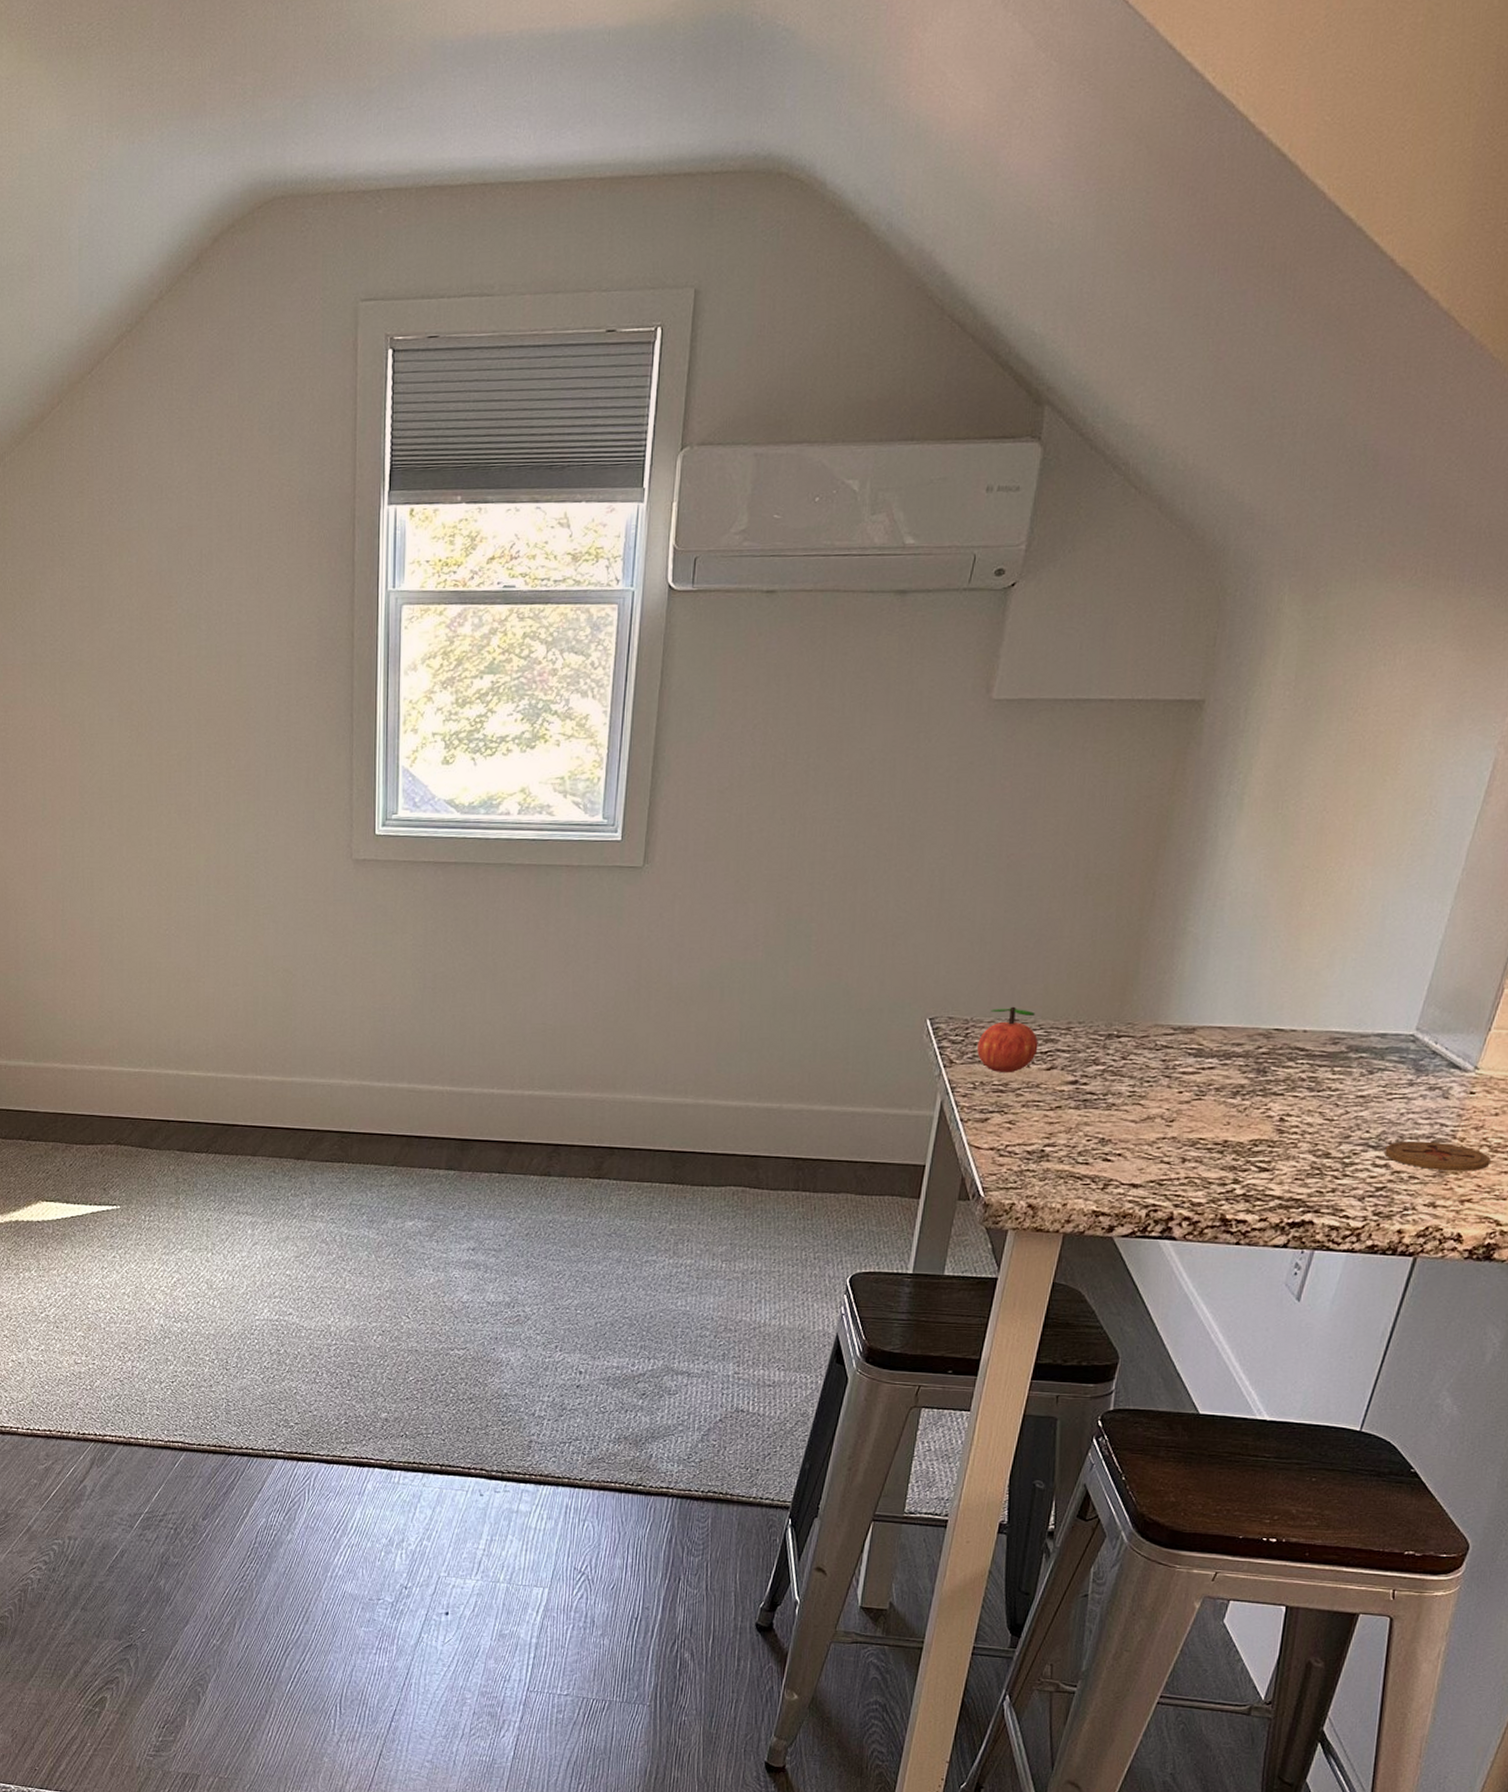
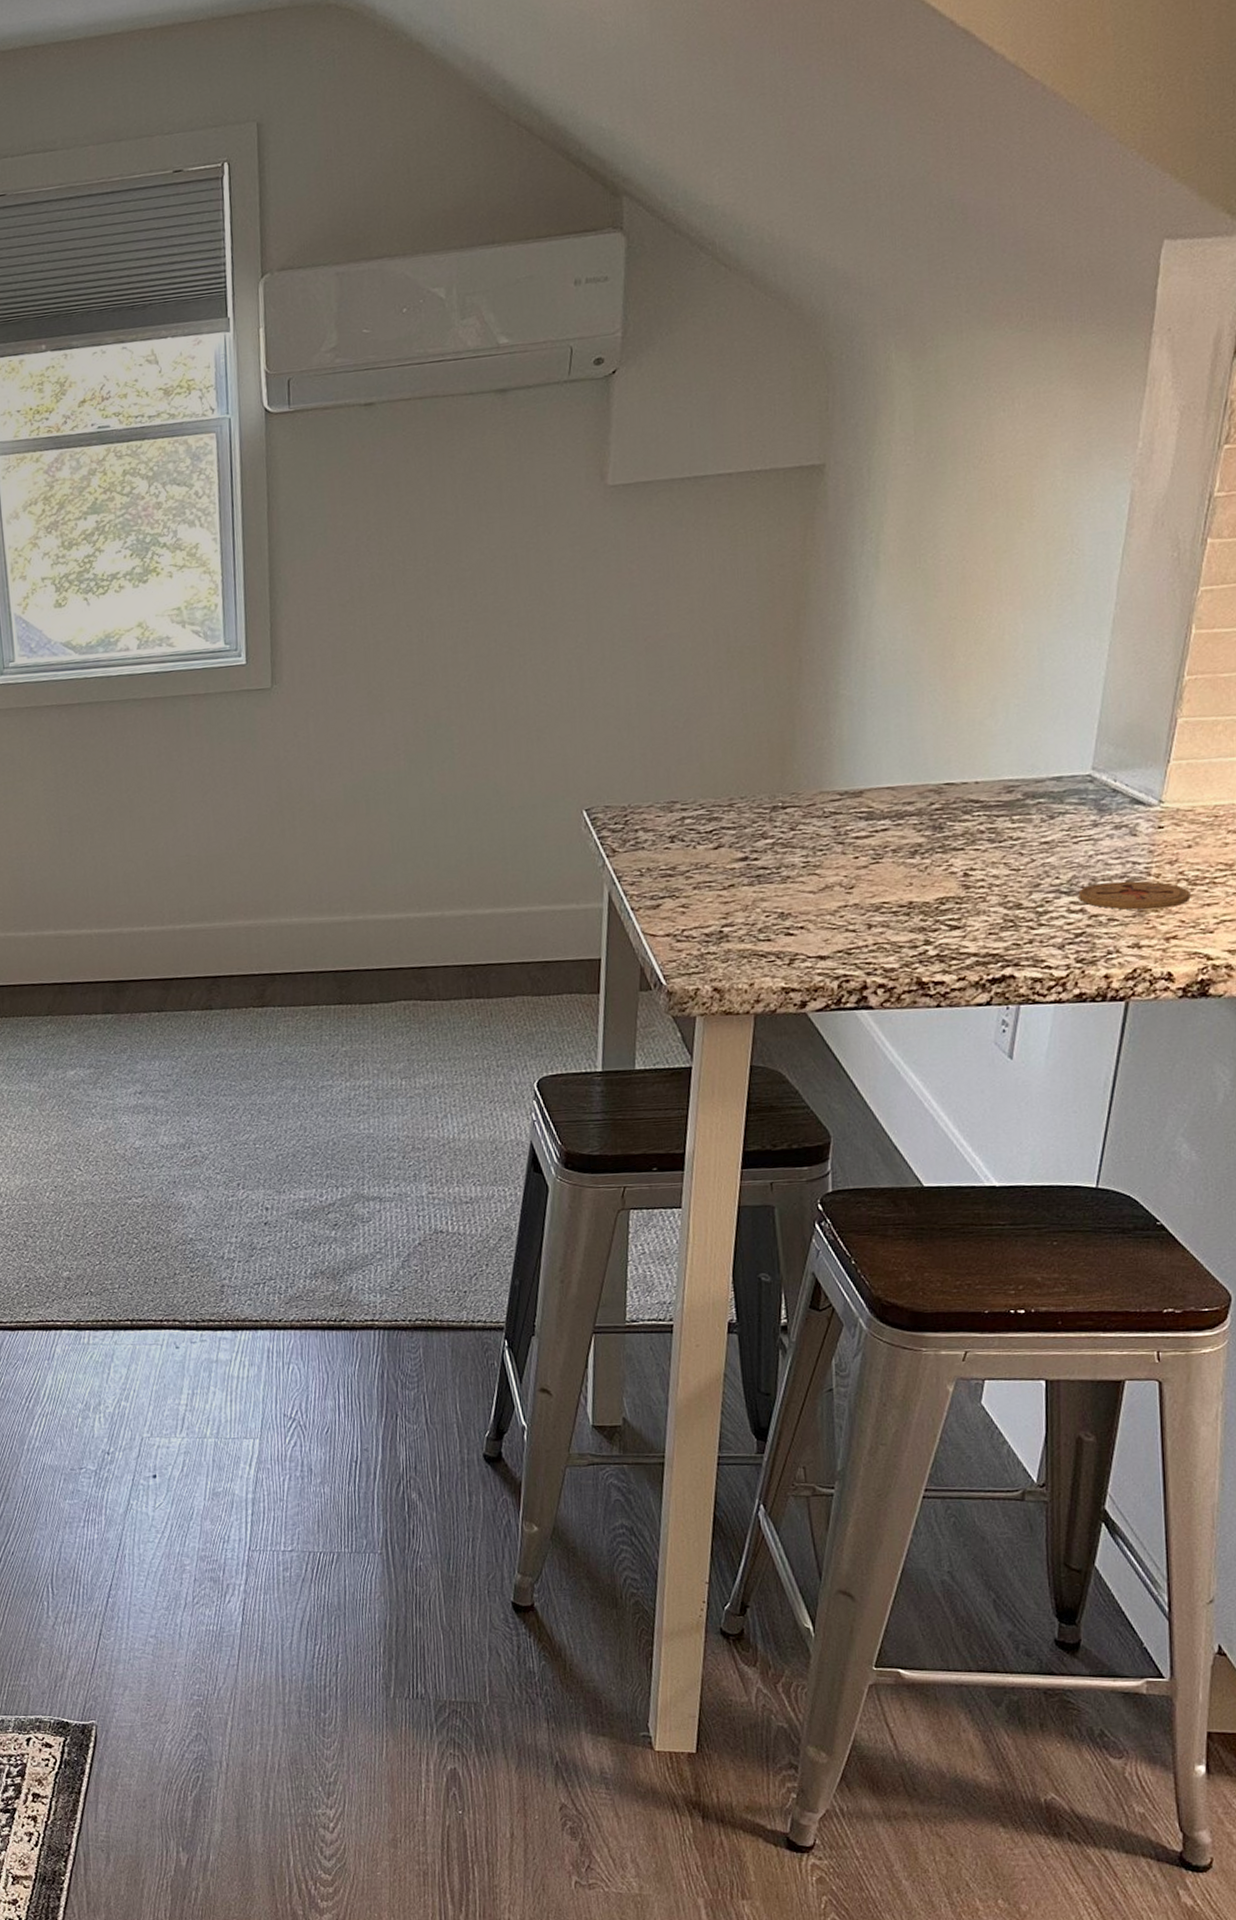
apple: present [976,1006,1039,1074] -> none [638,788,702,857]

